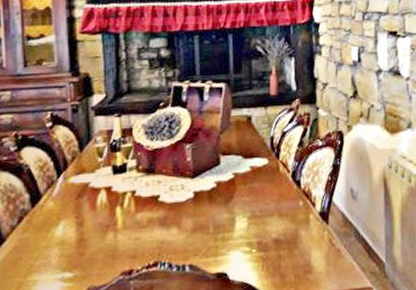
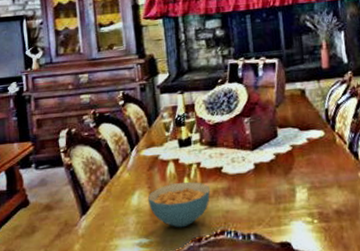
cereal bowl: none [75,211,144,261] -> present [148,181,210,228]

